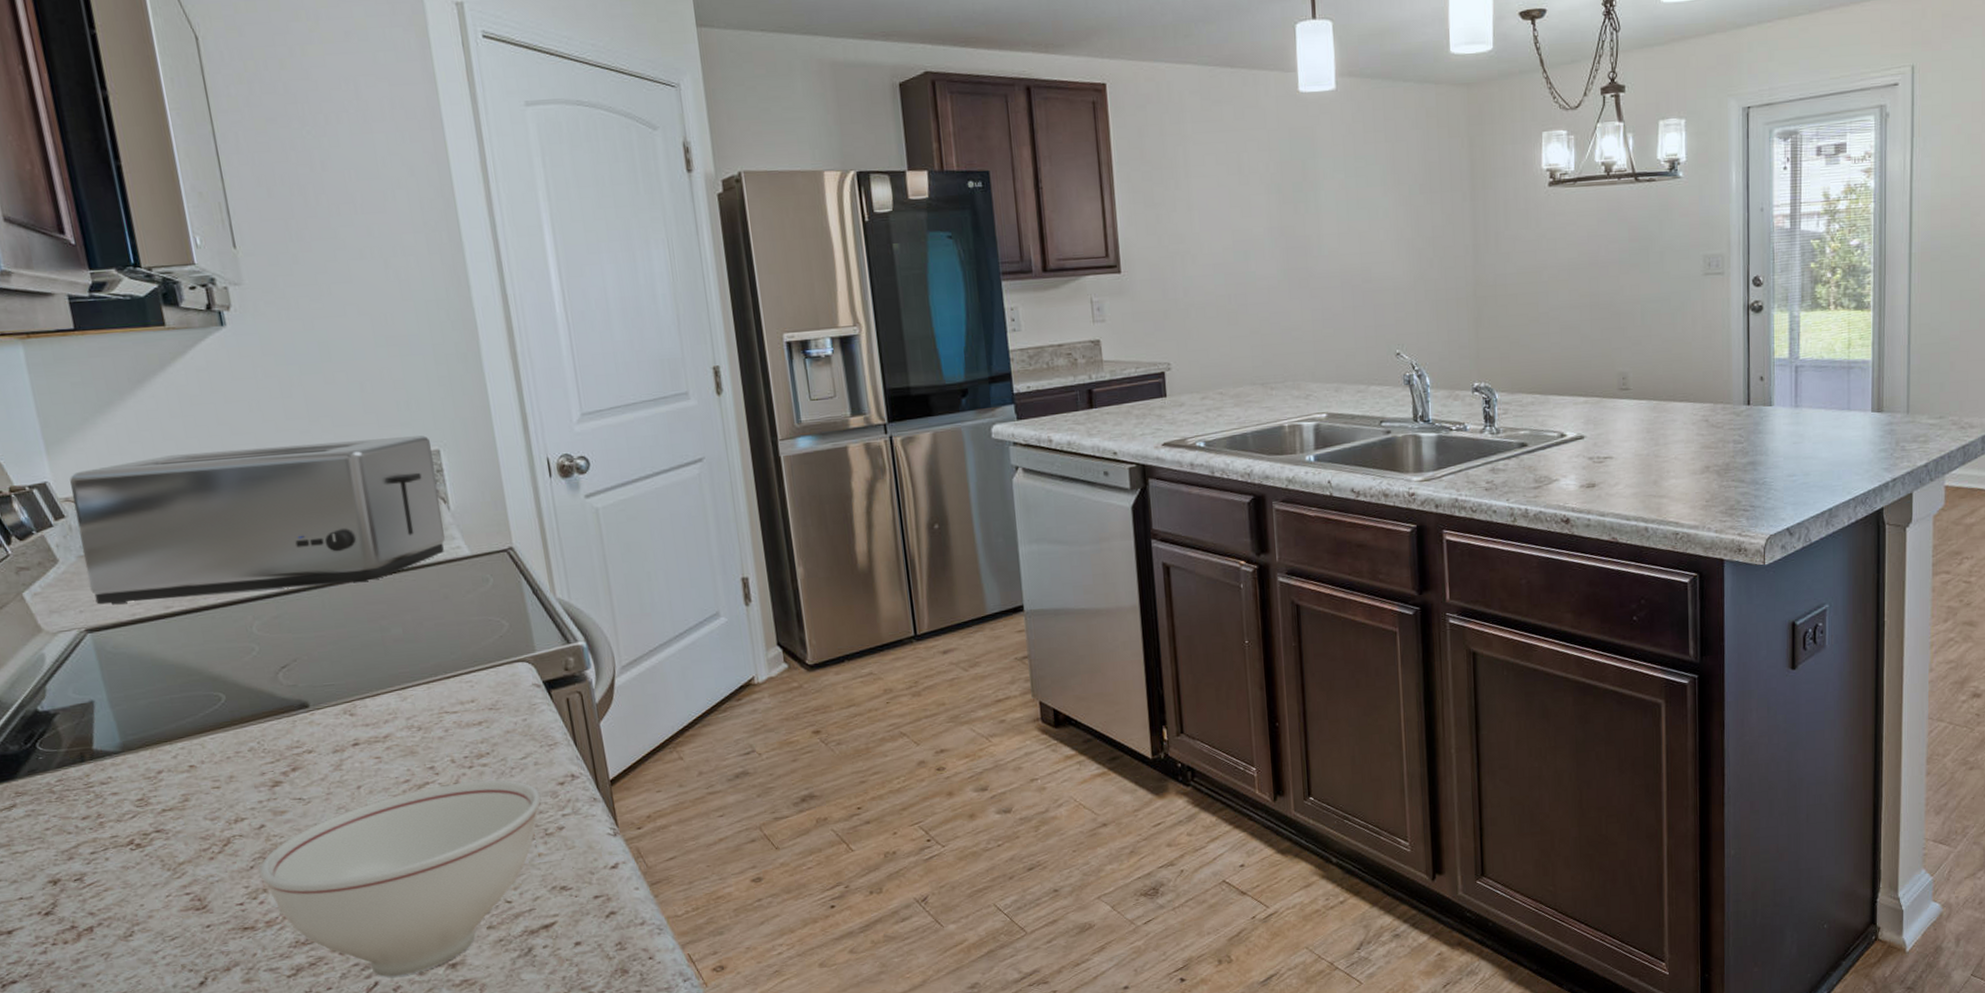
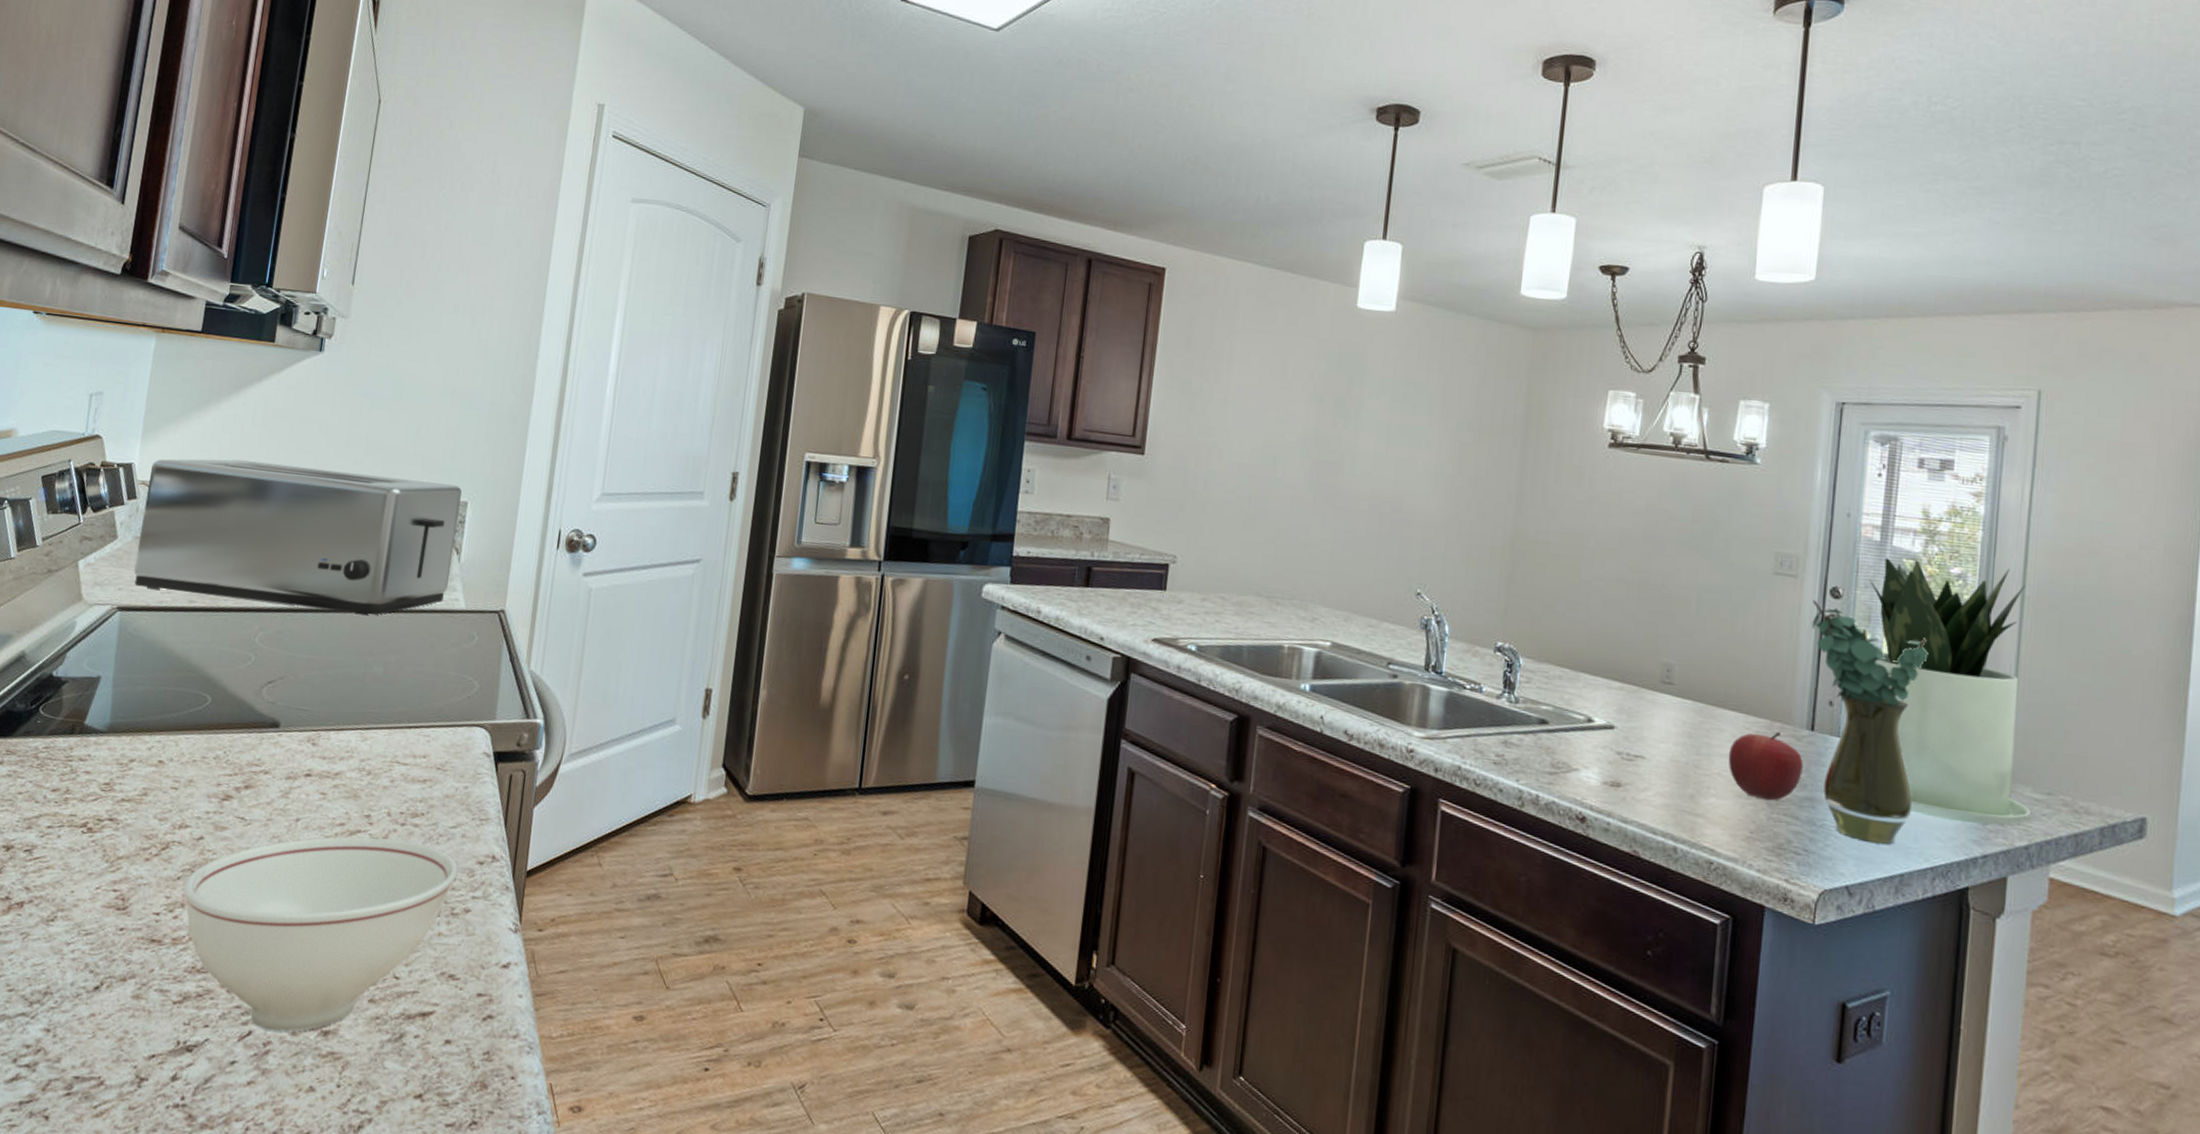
fruit: none [1682,411,1744,472] -> present [1728,731,1803,801]
vase: none [1739,291,1838,488] -> present [1812,600,1929,844]
planter: none [1783,232,1928,457] -> present [1868,558,2032,826]

